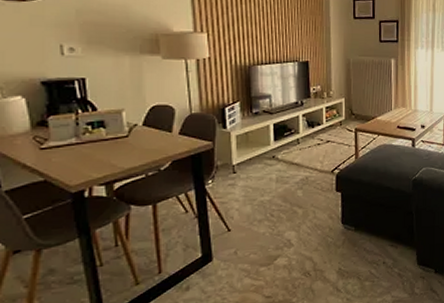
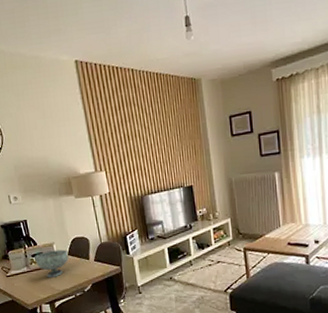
bowl: none [91,118,142,152] -> present [35,249,68,278]

